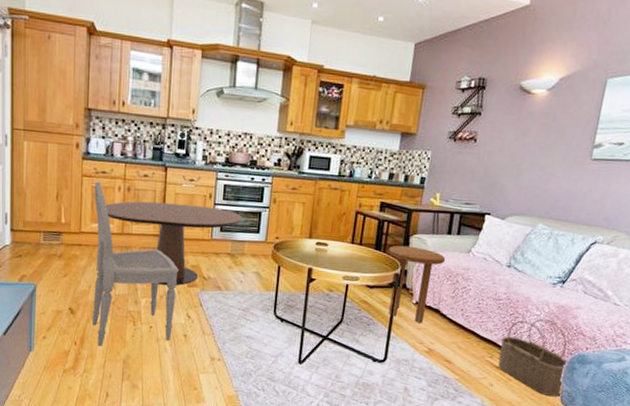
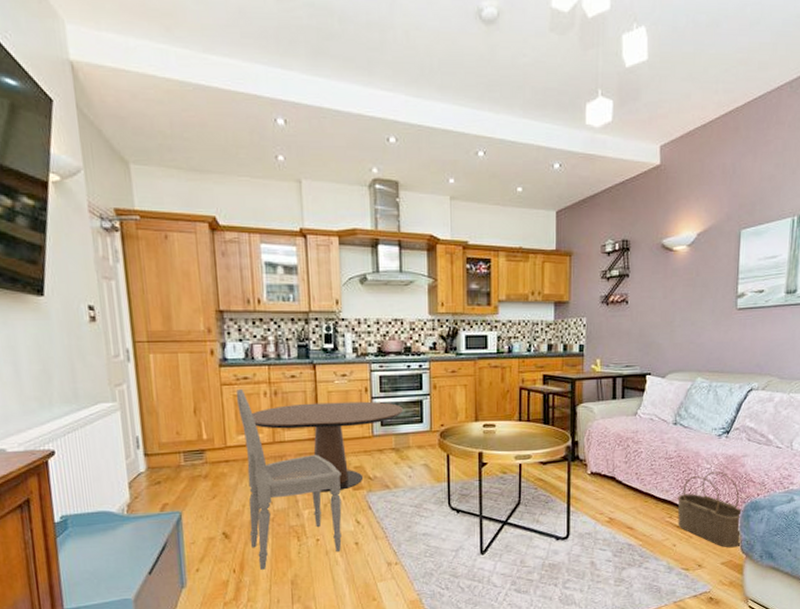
side table: present [388,245,446,323] -> none [556,416,614,493]

